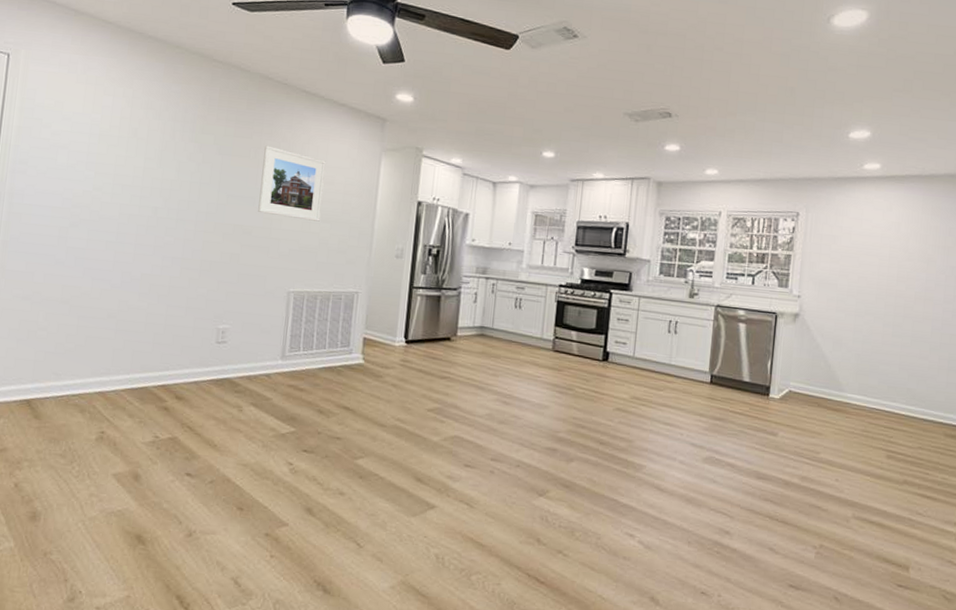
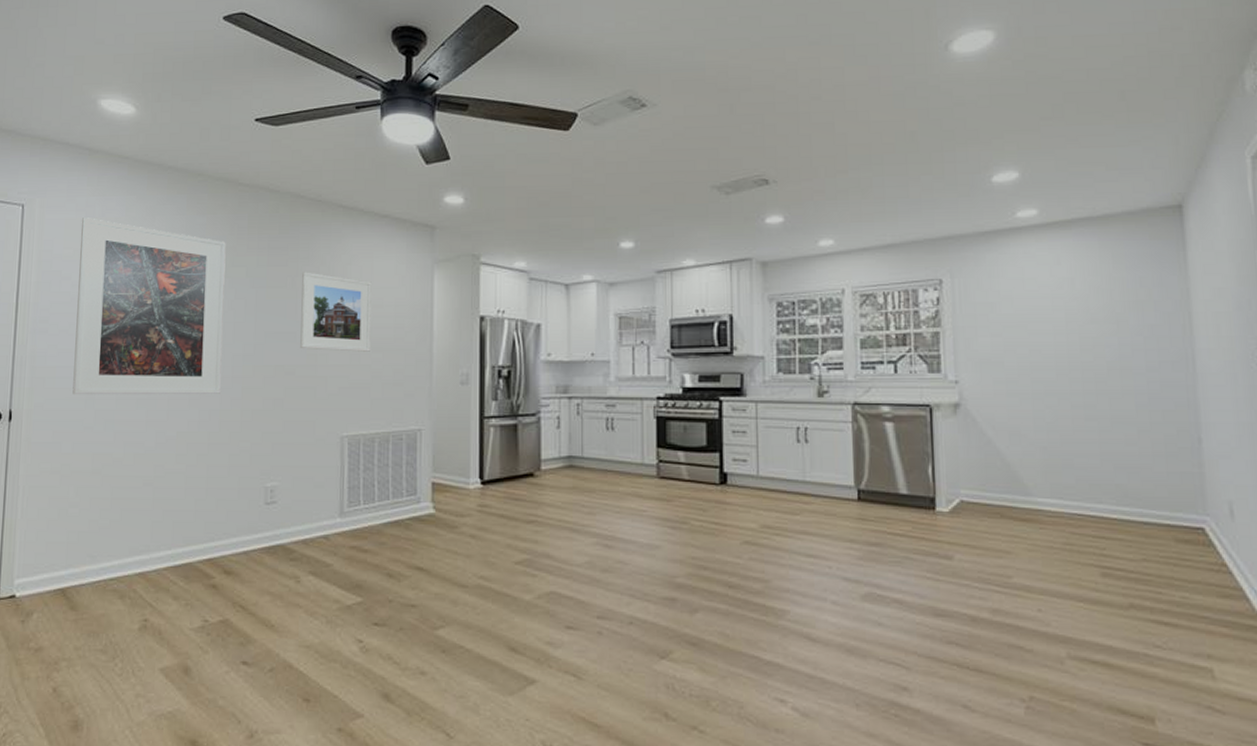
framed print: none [47,73,198,244] -> present [72,218,226,395]

